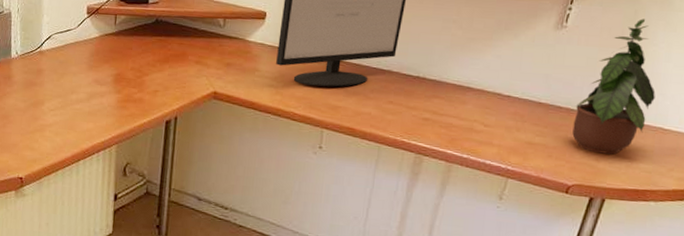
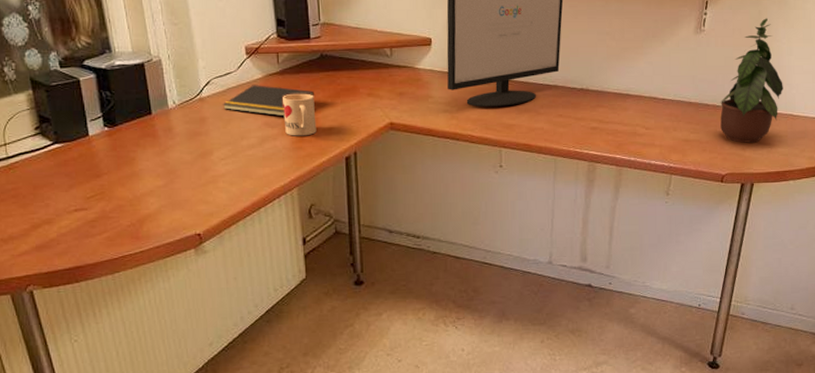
notepad: none [59,43,146,76] -> present [222,85,315,117]
mug: none [113,54,144,97] -> present [283,93,317,136]

